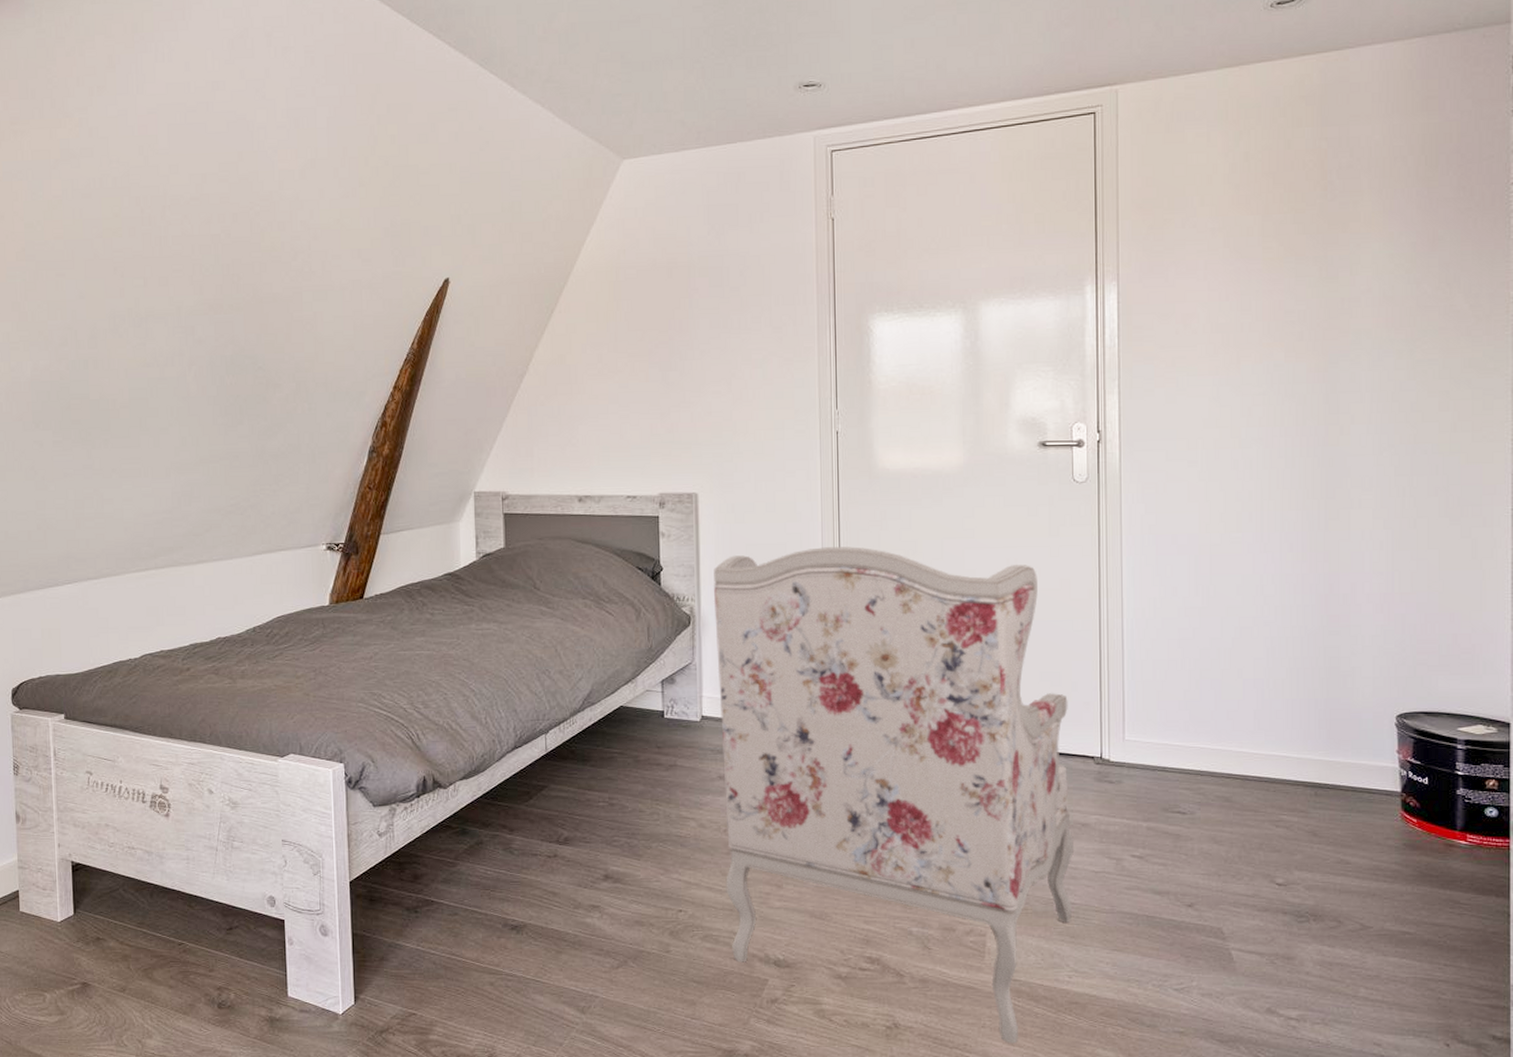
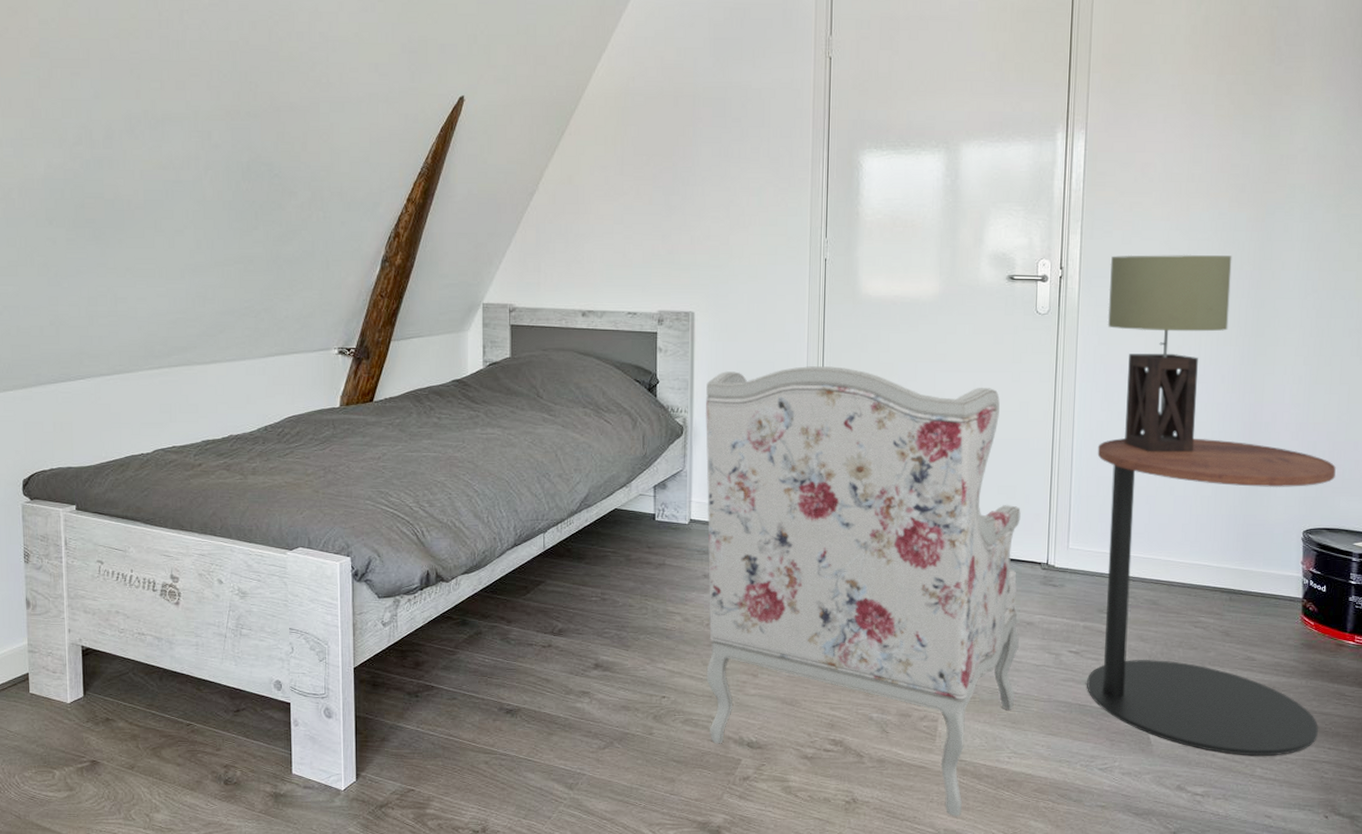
side table: none [1151,613,1430,974] -> present [1087,438,1336,756]
table lamp: none [1153,411,1293,631] -> present [1108,254,1232,453]

